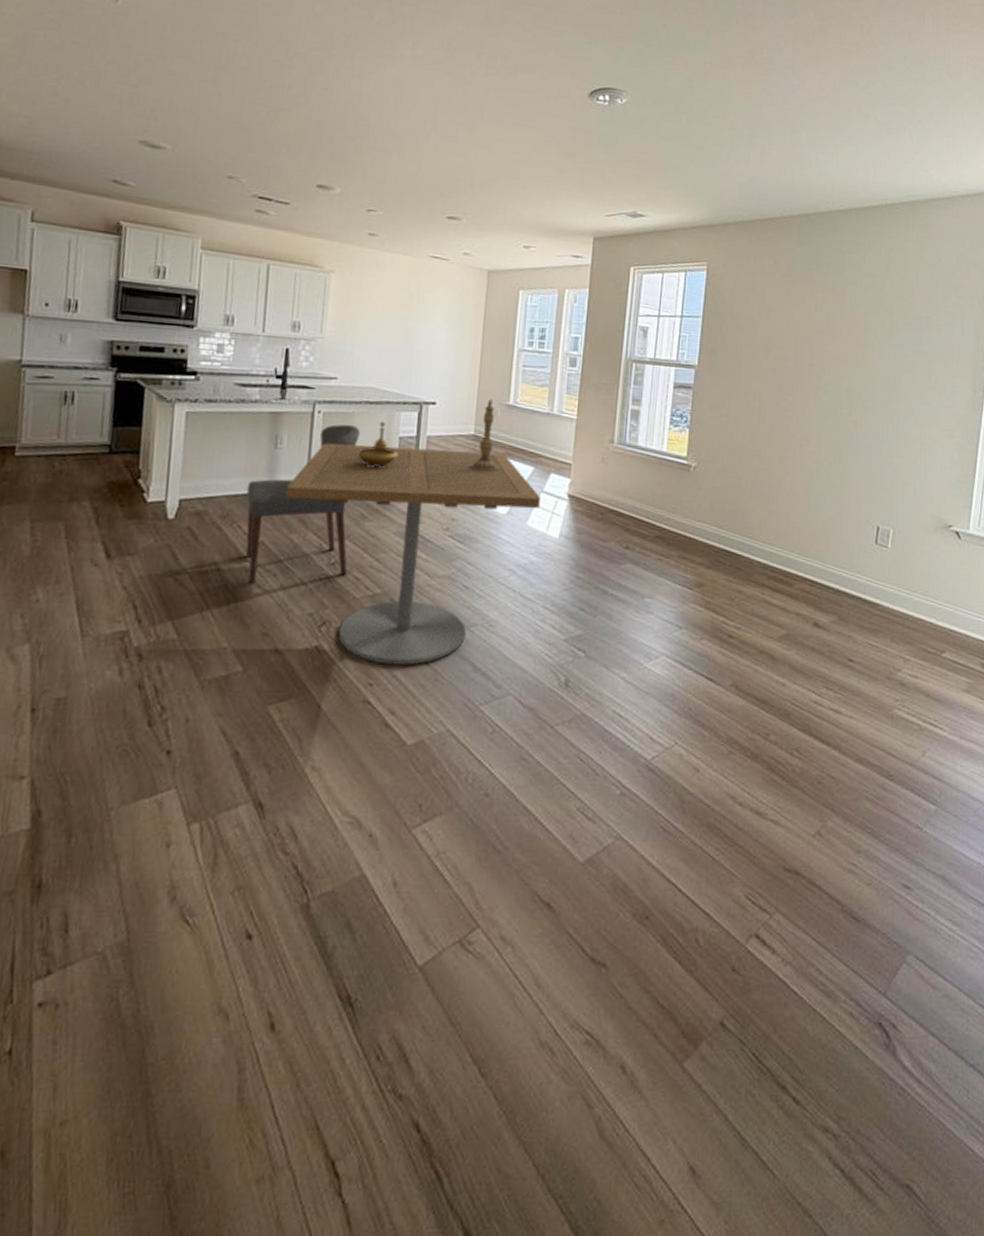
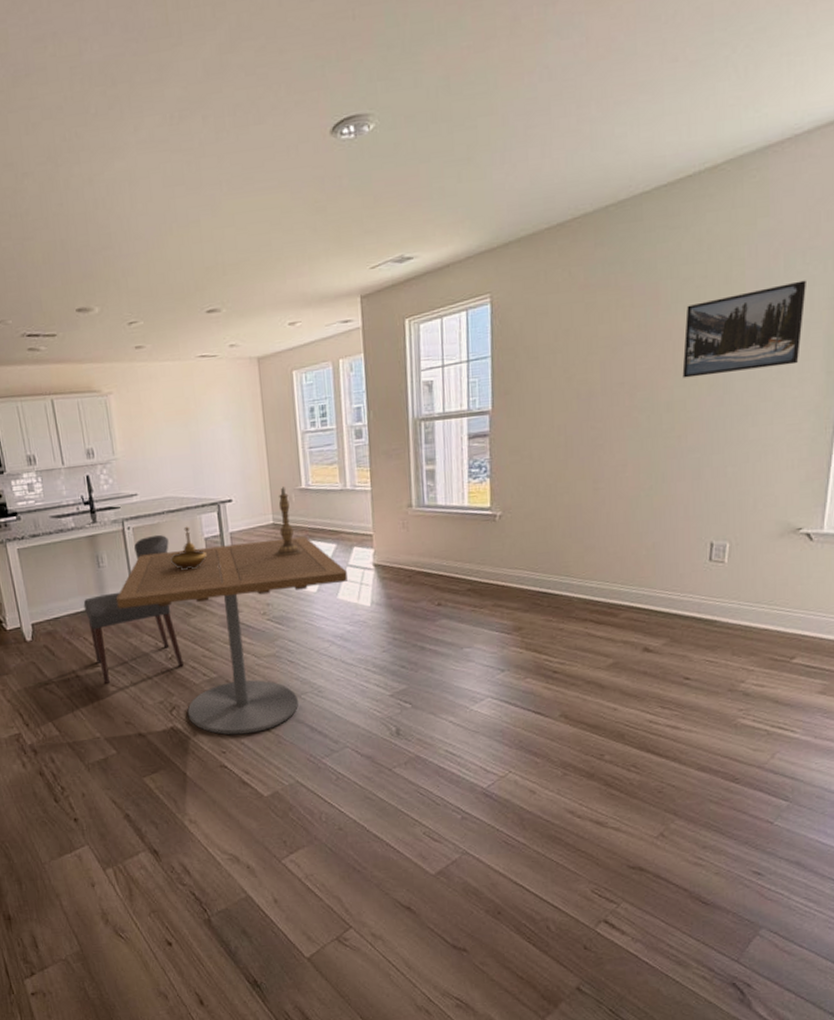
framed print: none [861,309,958,378] -> present [682,280,806,378]

